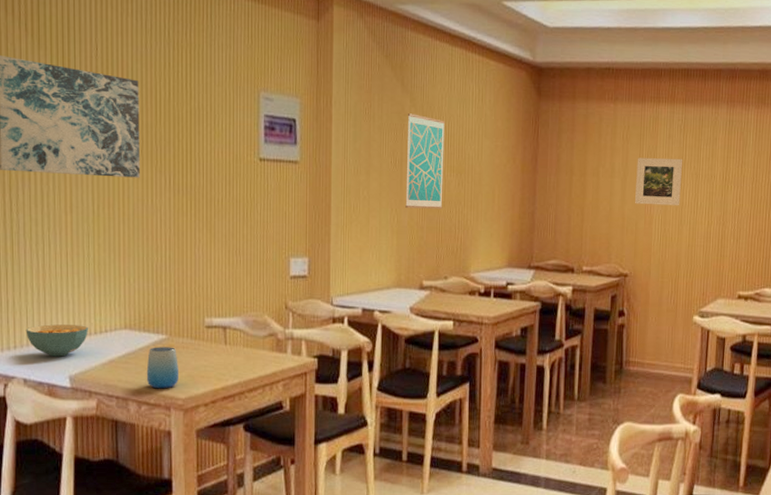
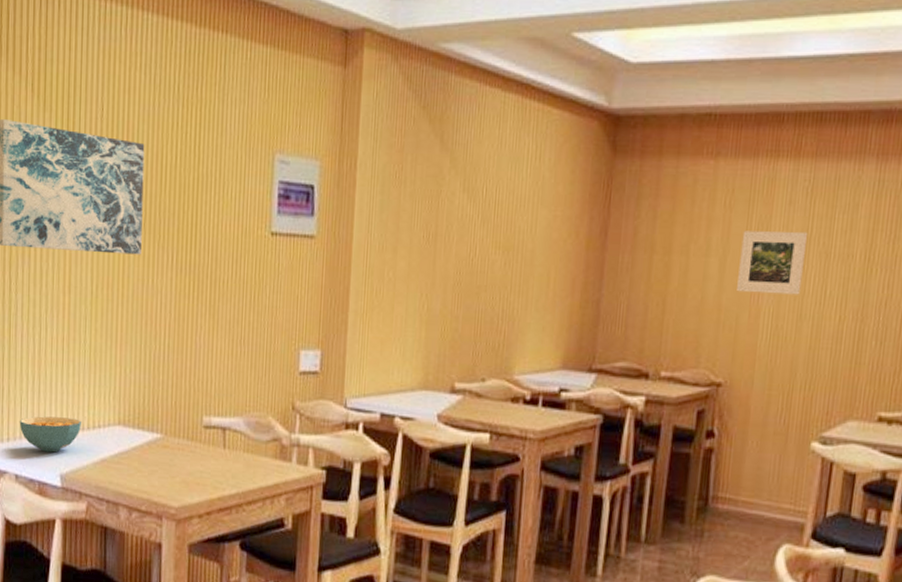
cup: present [146,347,178,389] -> none [138,447,173,495]
wall art: present [405,113,445,209] -> none [438,177,492,295]

